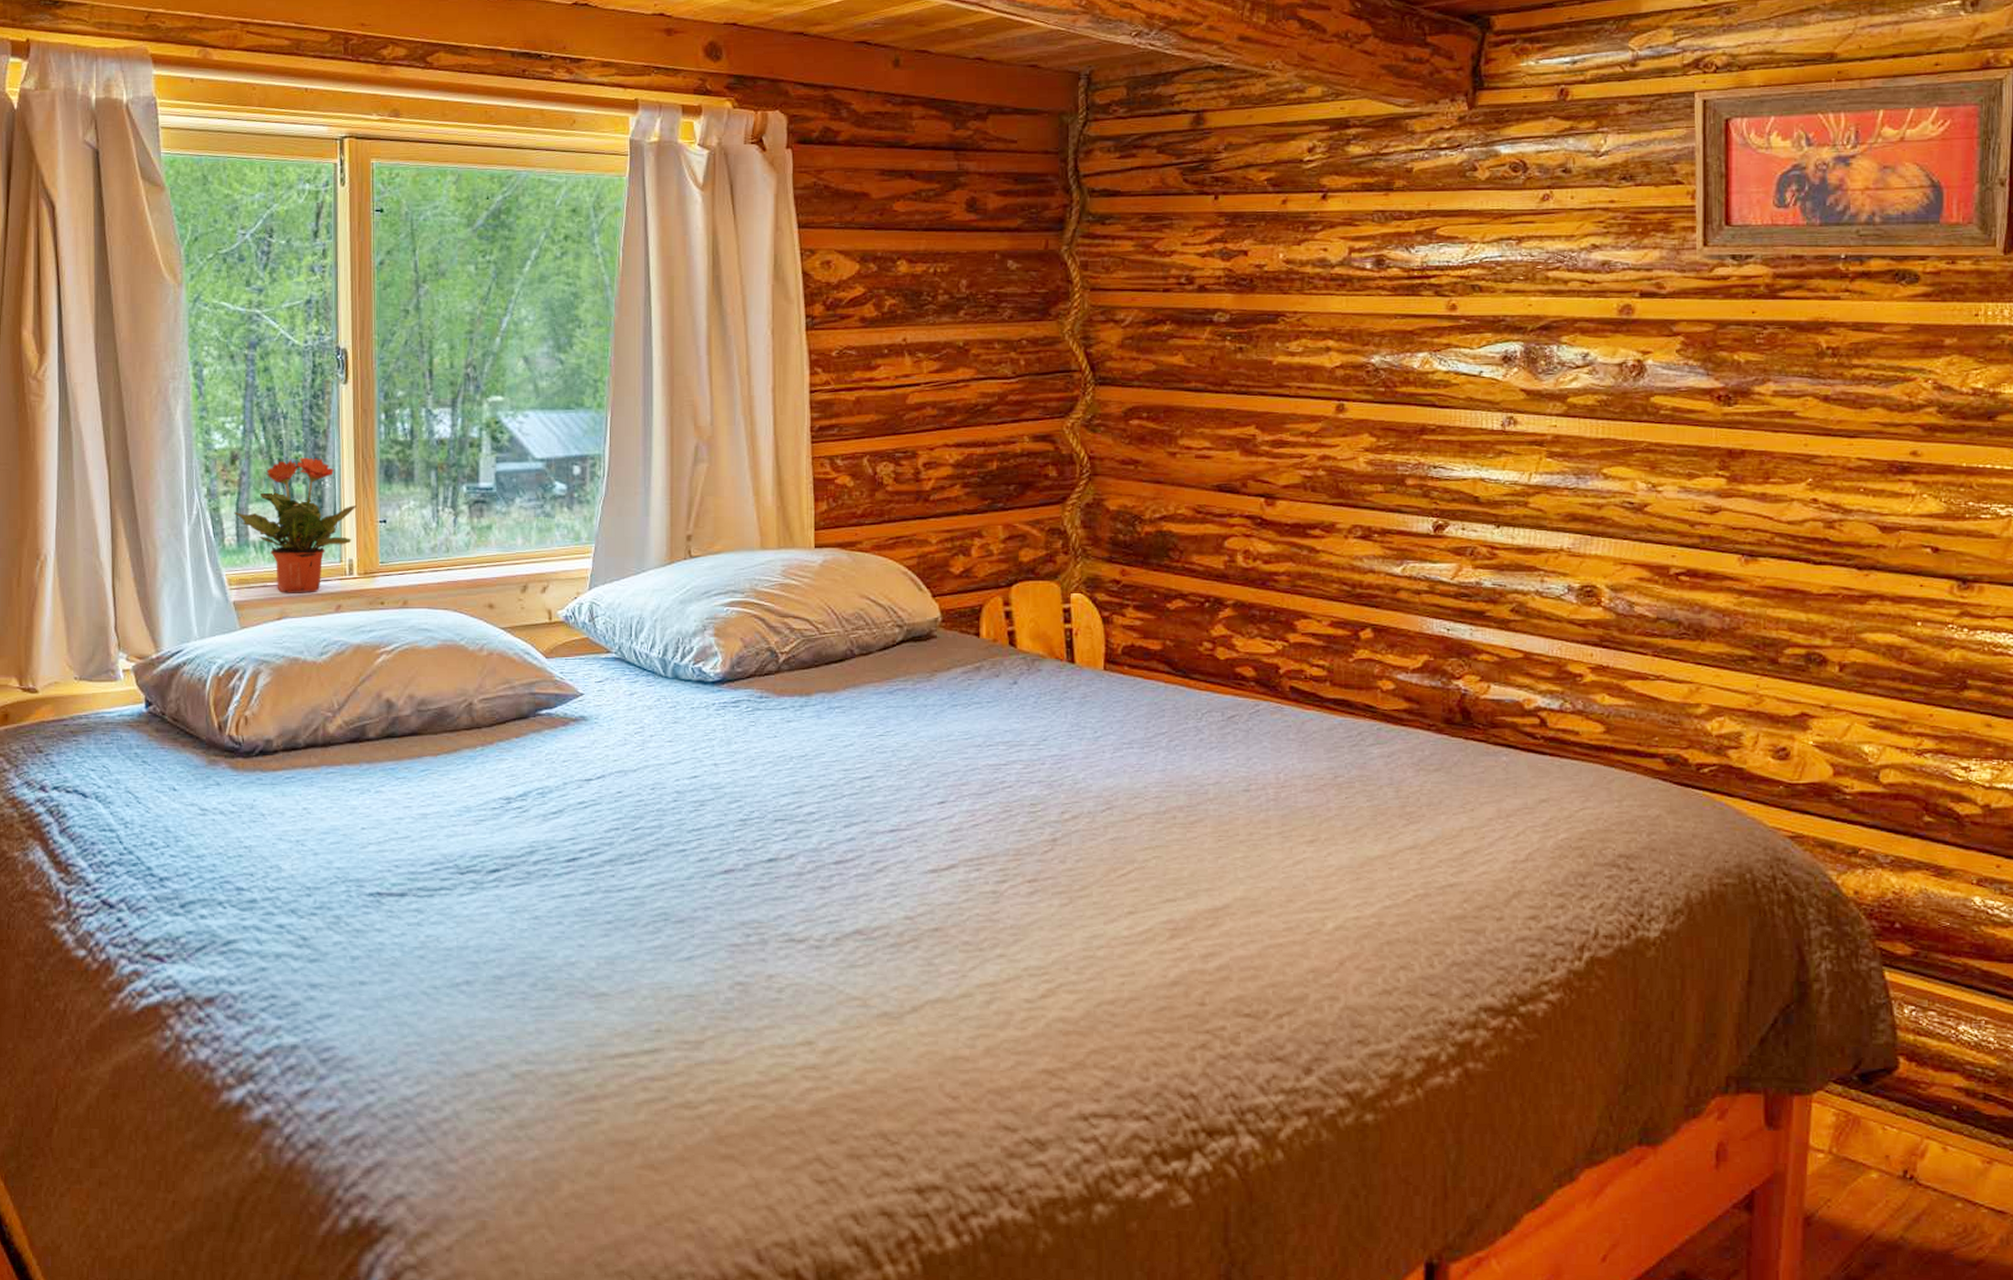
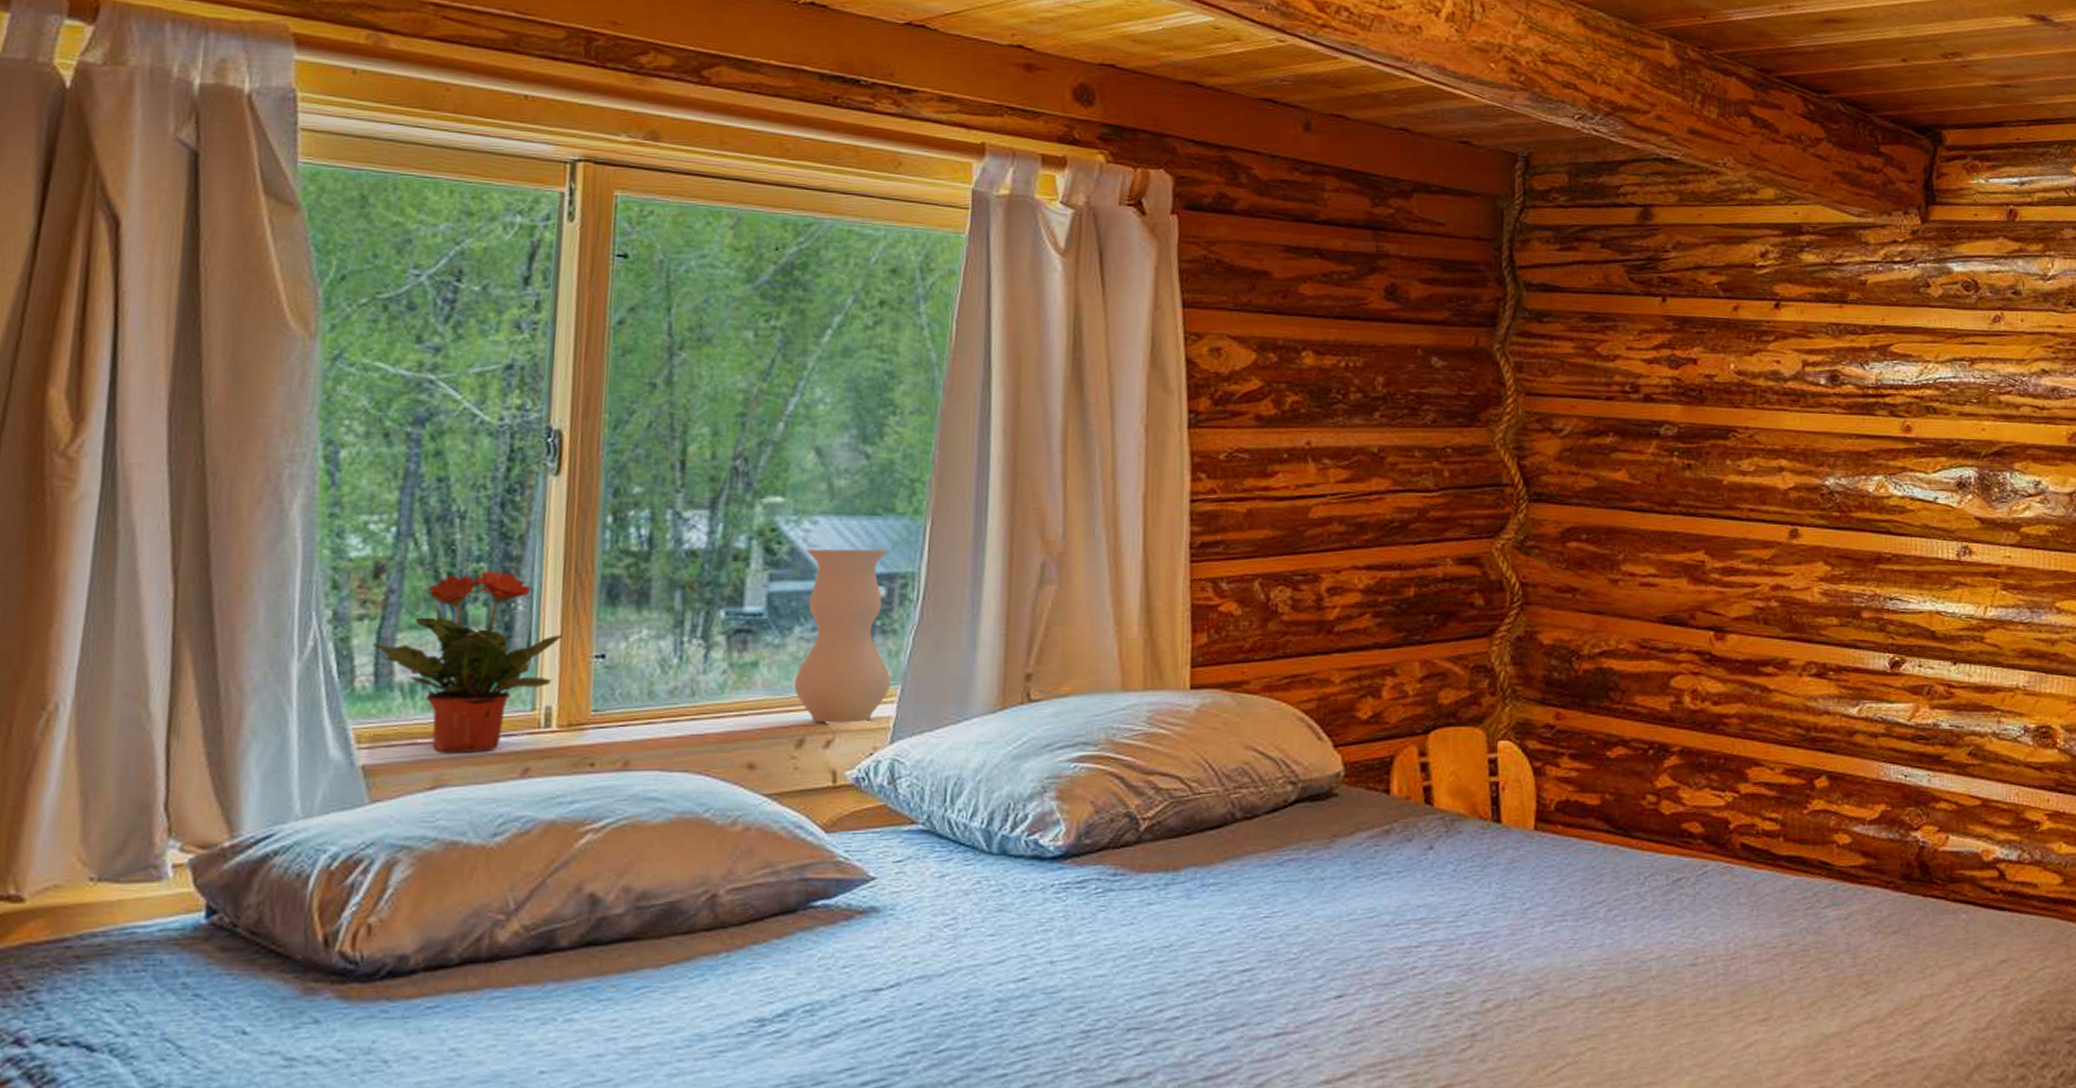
vase: none [517,437,587,573] -> present [793,549,891,723]

